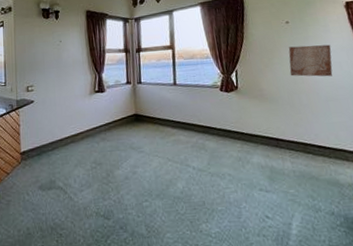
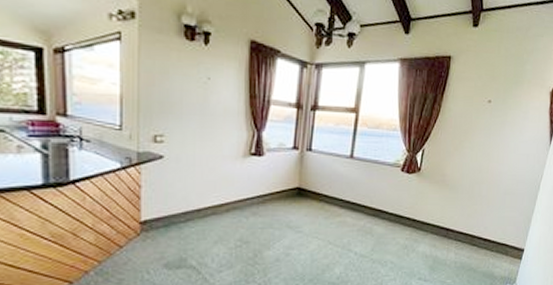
wall art: present [288,44,333,77] -> none [477,130,525,169]

